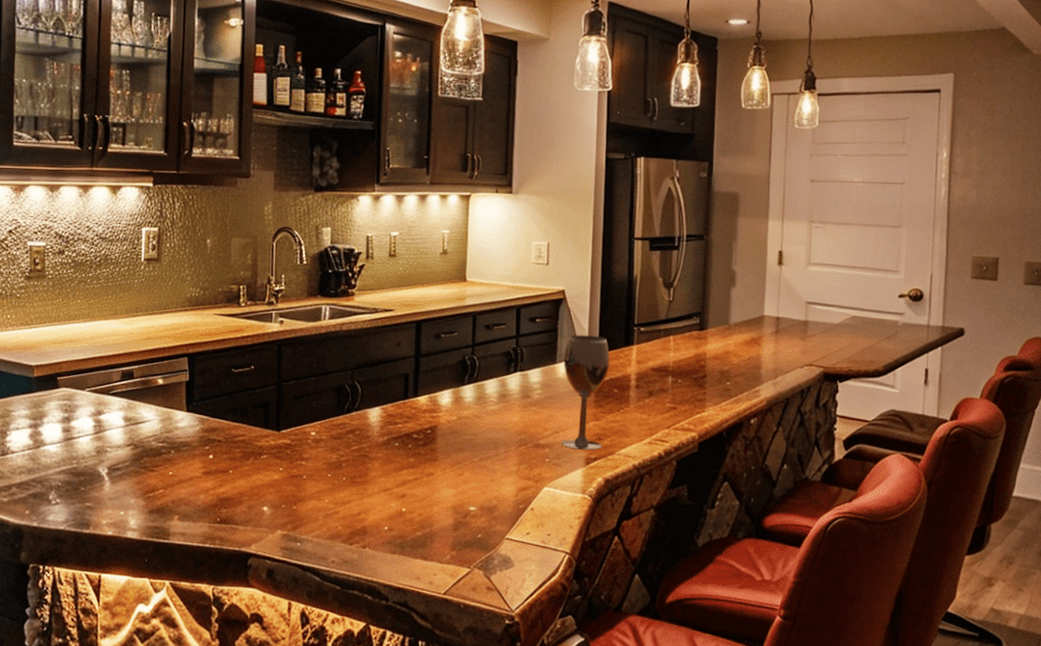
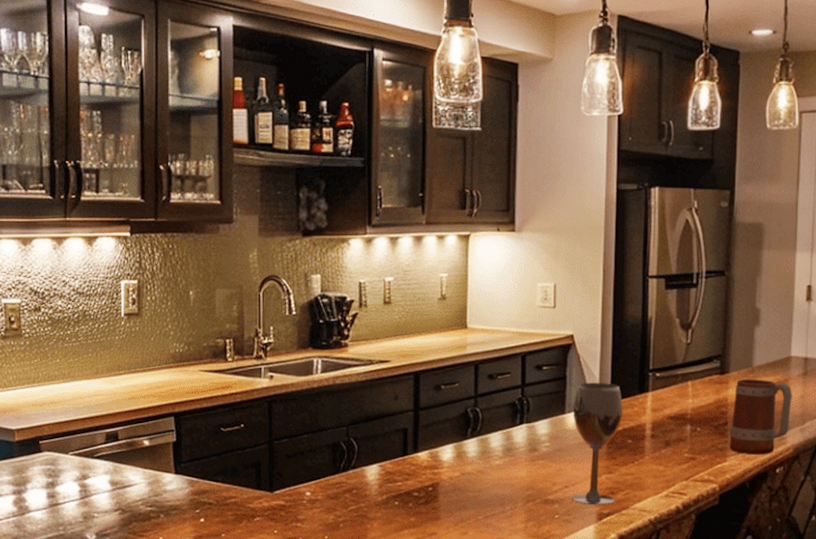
beer mug: none [708,335,765,407] -> present [729,379,792,455]

